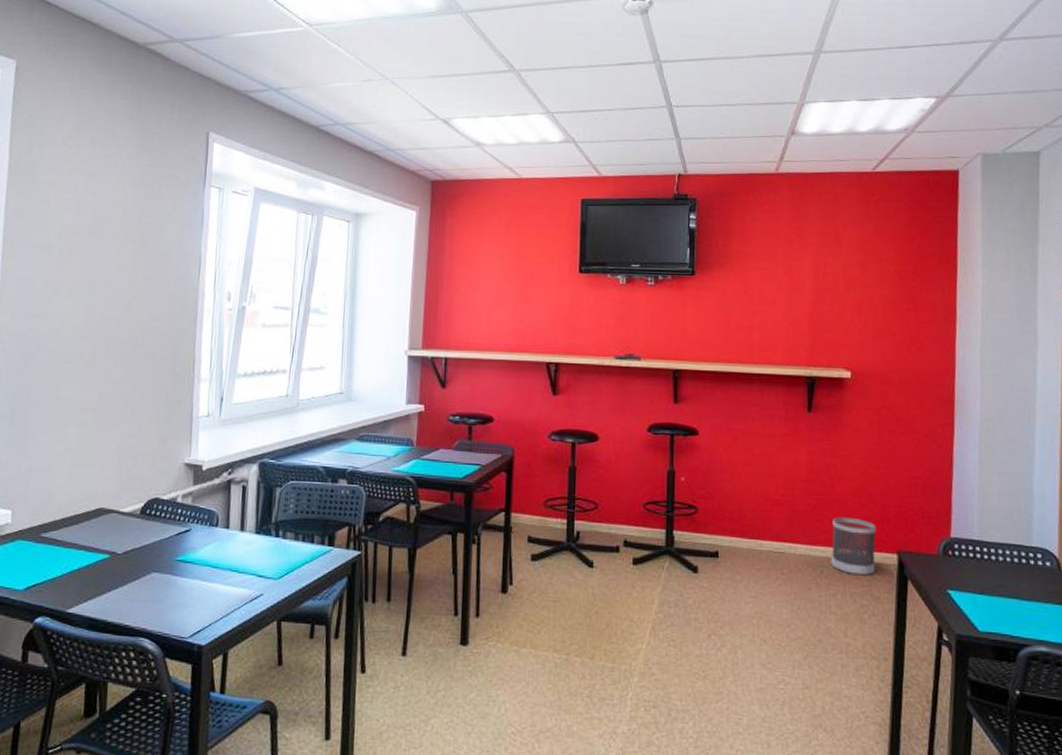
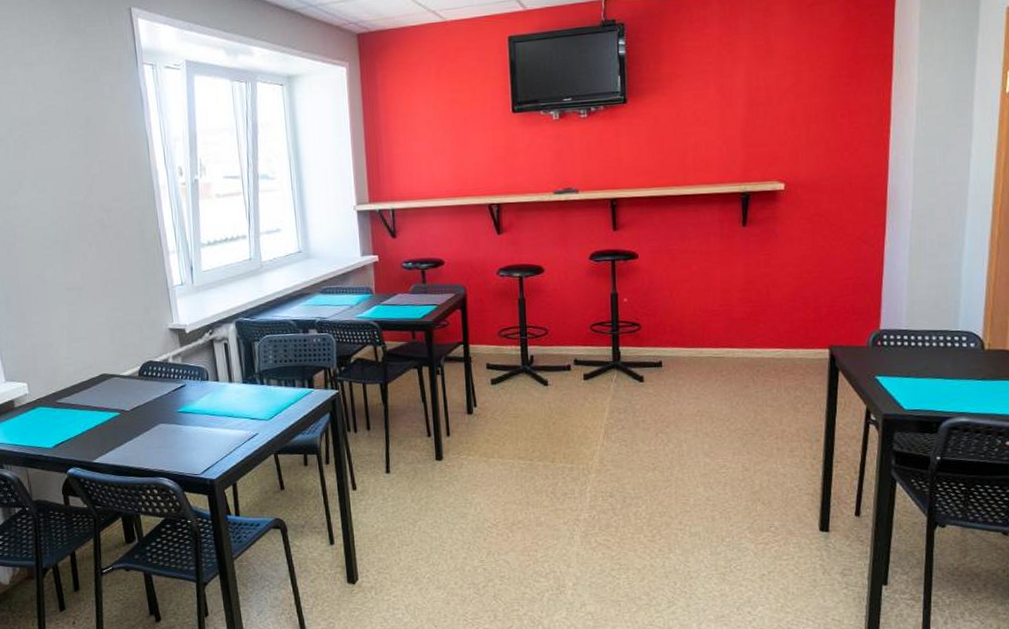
wastebasket: present [831,517,876,576] -> none [766,320,809,371]

